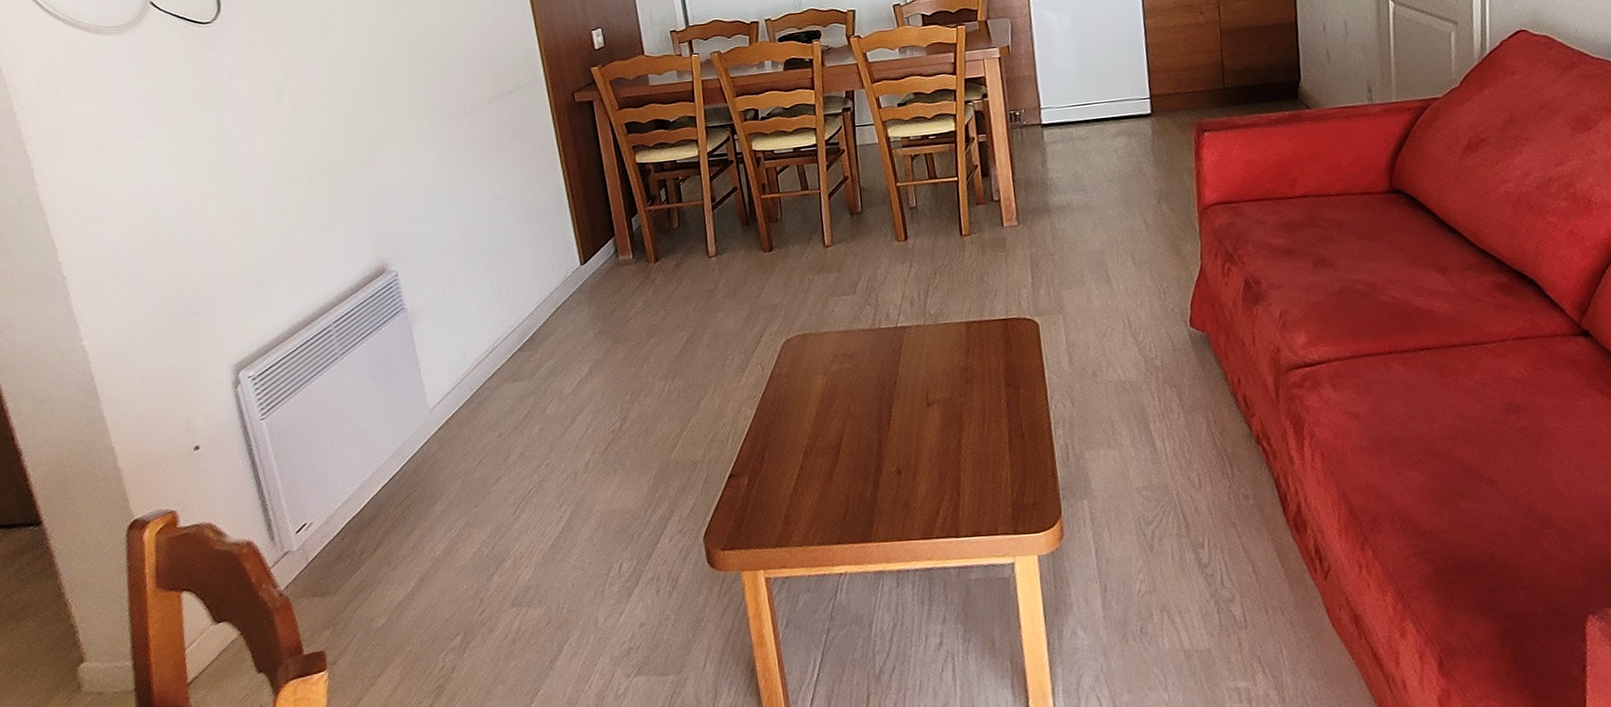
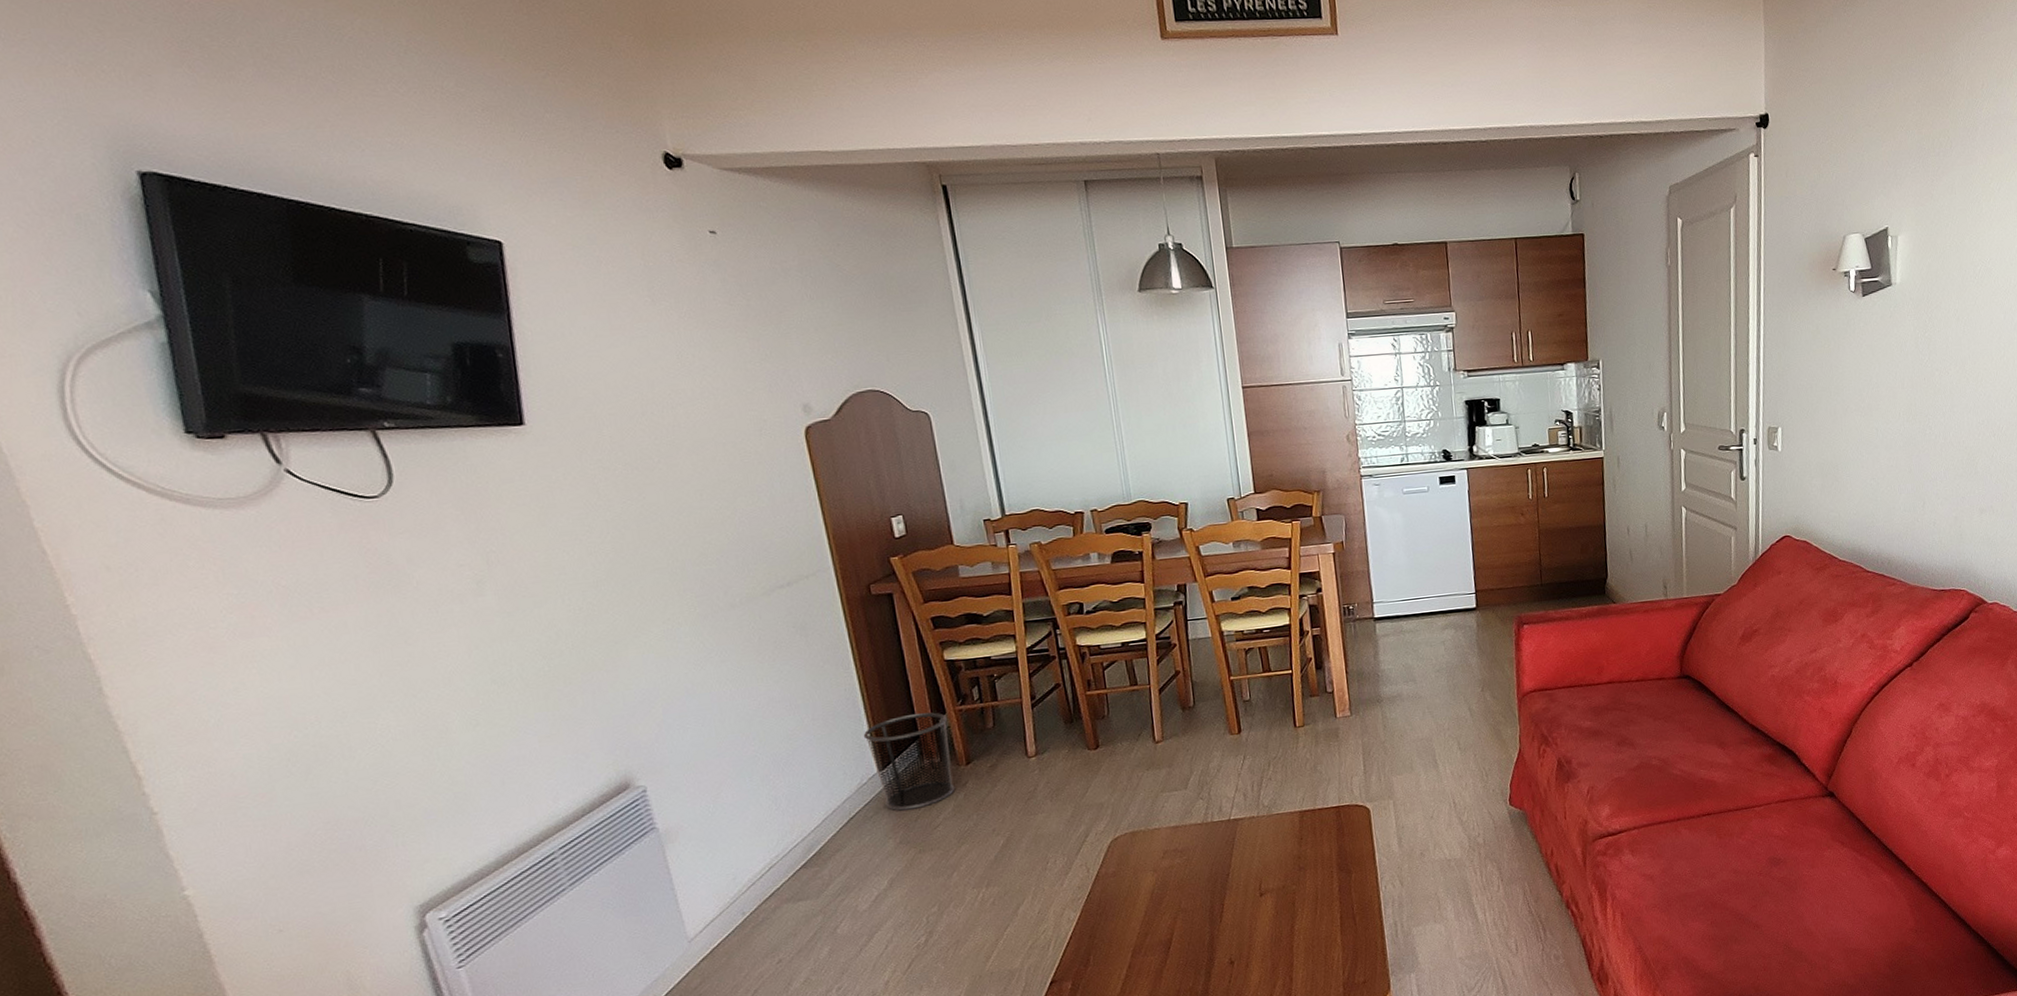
waste bin: none [568,211,646,303] -> present [863,712,956,811]

